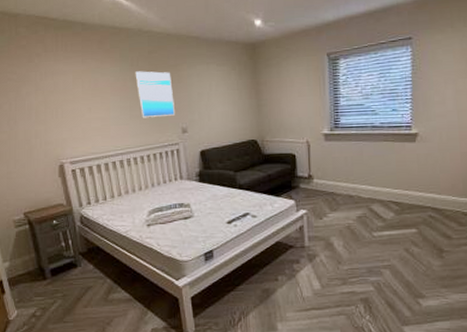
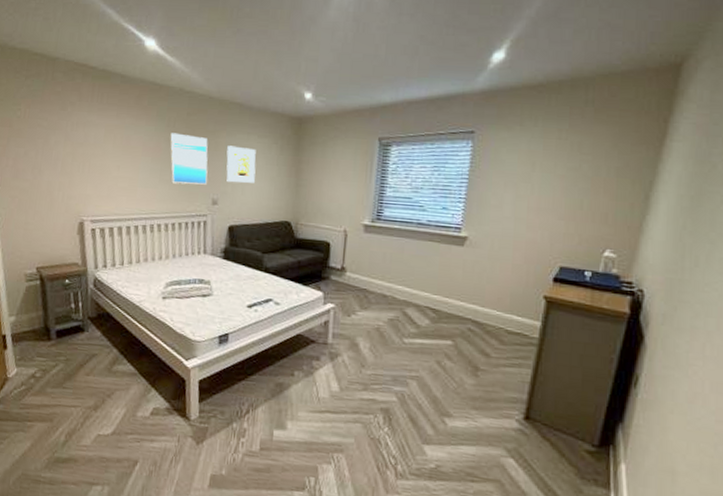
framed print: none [190,76,219,111] -> present [226,145,256,183]

